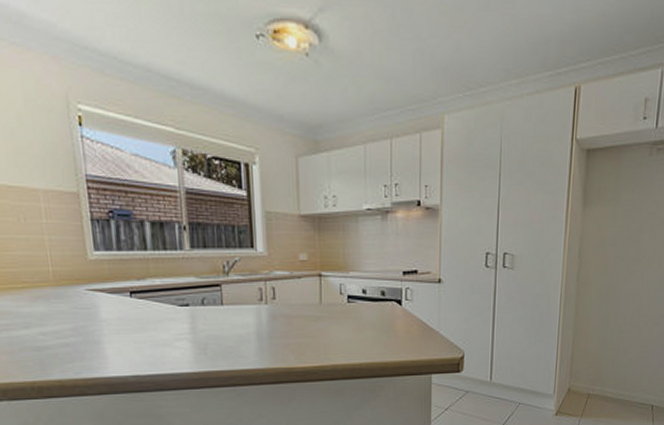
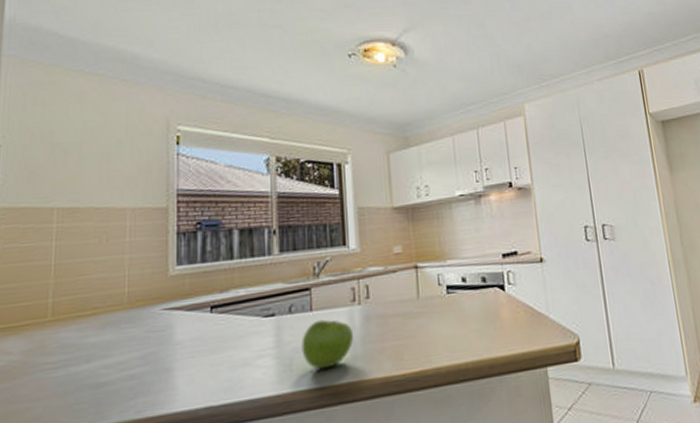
fruit: none [214,313,260,356] -> present [301,319,353,370]

